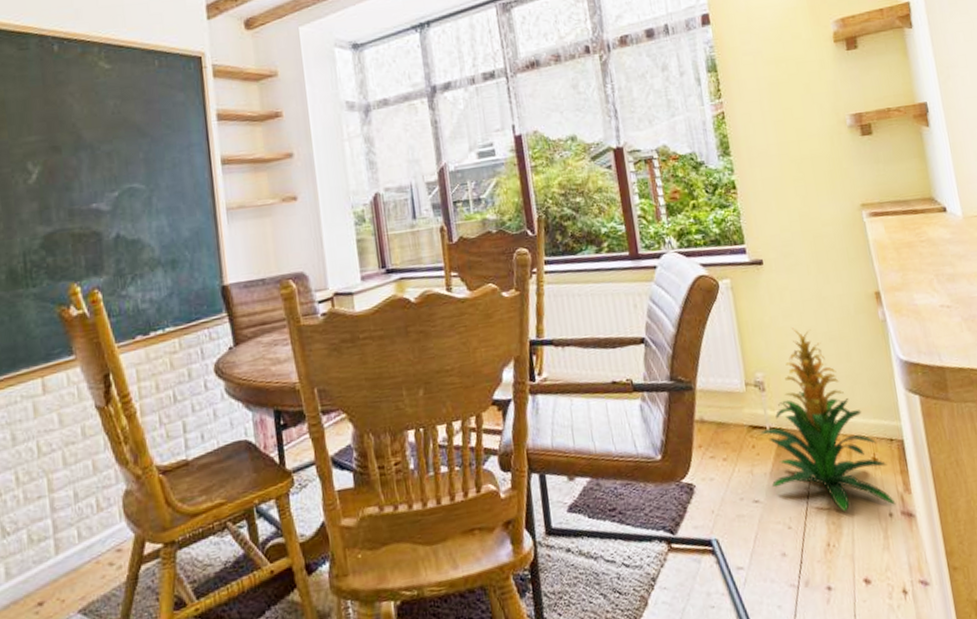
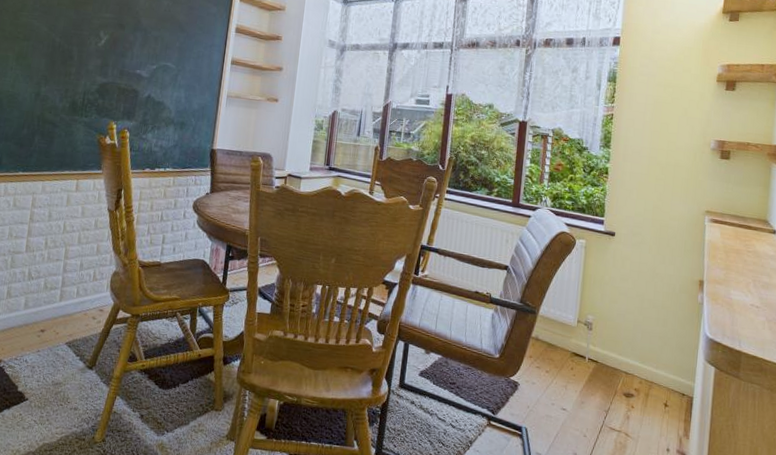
indoor plant: present [760,328,896,511] -> none [578,289,675,444]

